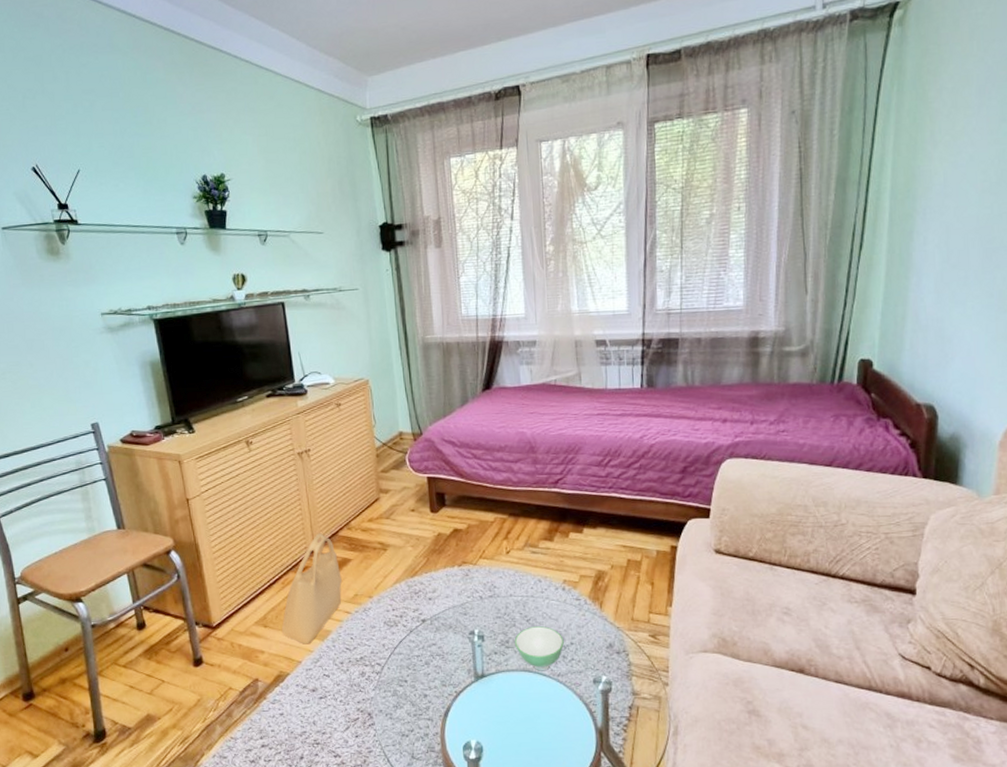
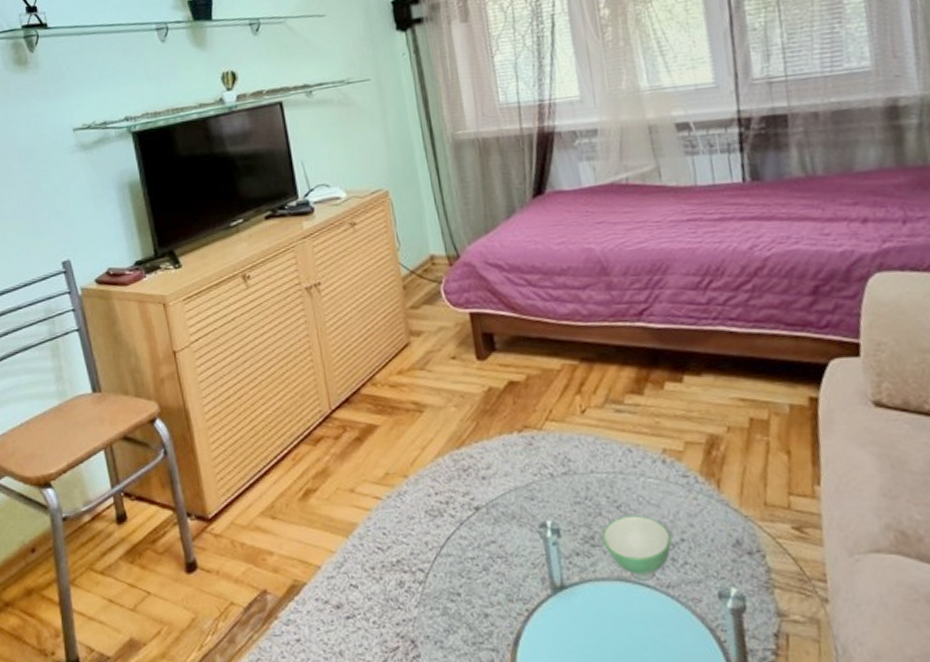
handbag: present [282,533,342,645] -> none [294,391,369,543]

